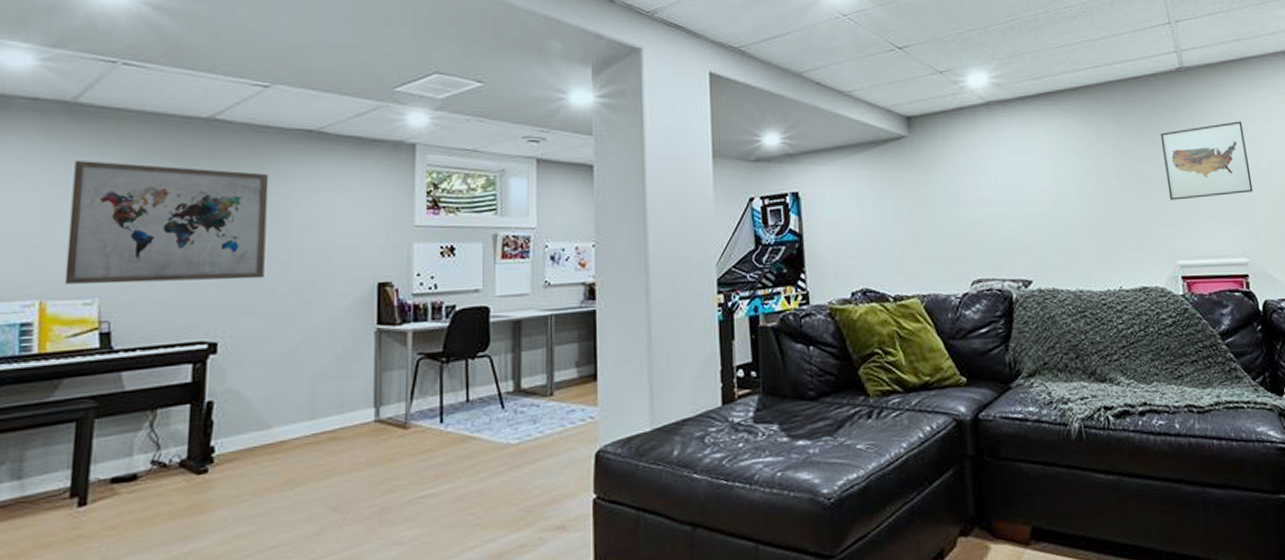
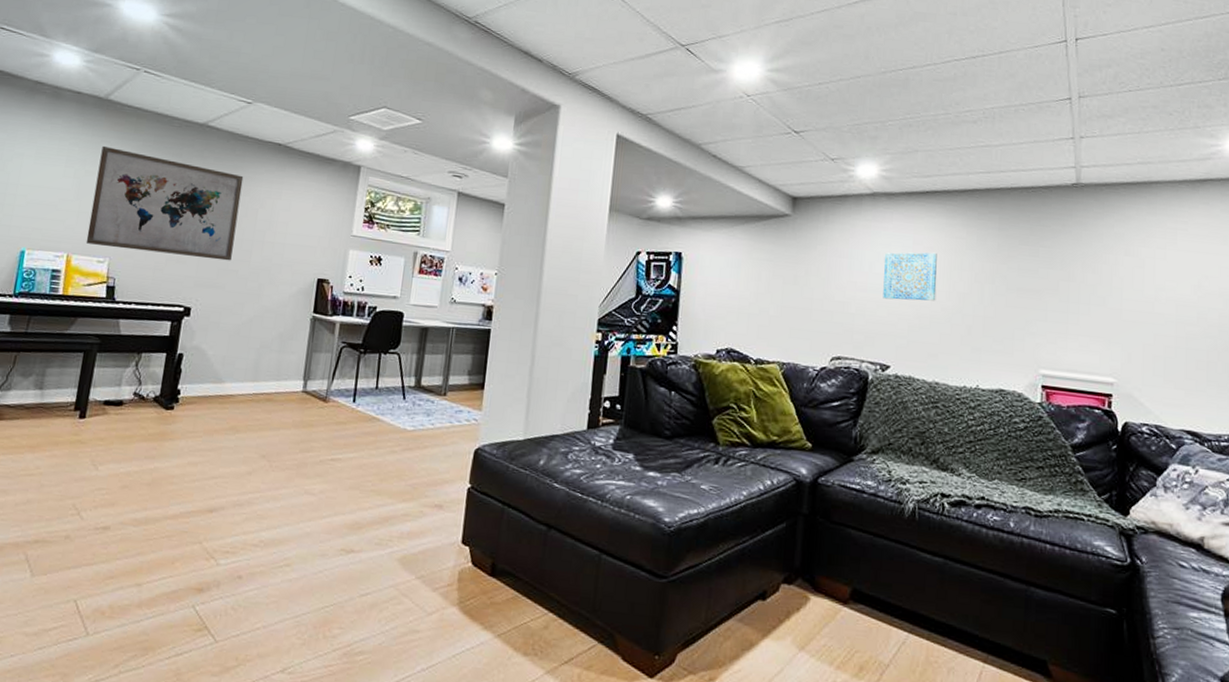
wall art: none [1008,155,1066,211] -> present [883,252,937,301]
wall art: present [1160,121,1253,201] -> none [1042,243,1134,315]

